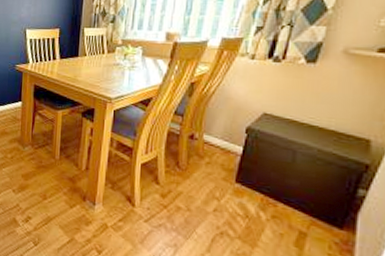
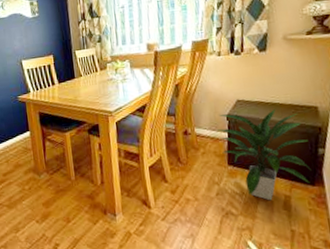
indoor plant: none [229,124,347,233] -> present [216,109,311,201]

